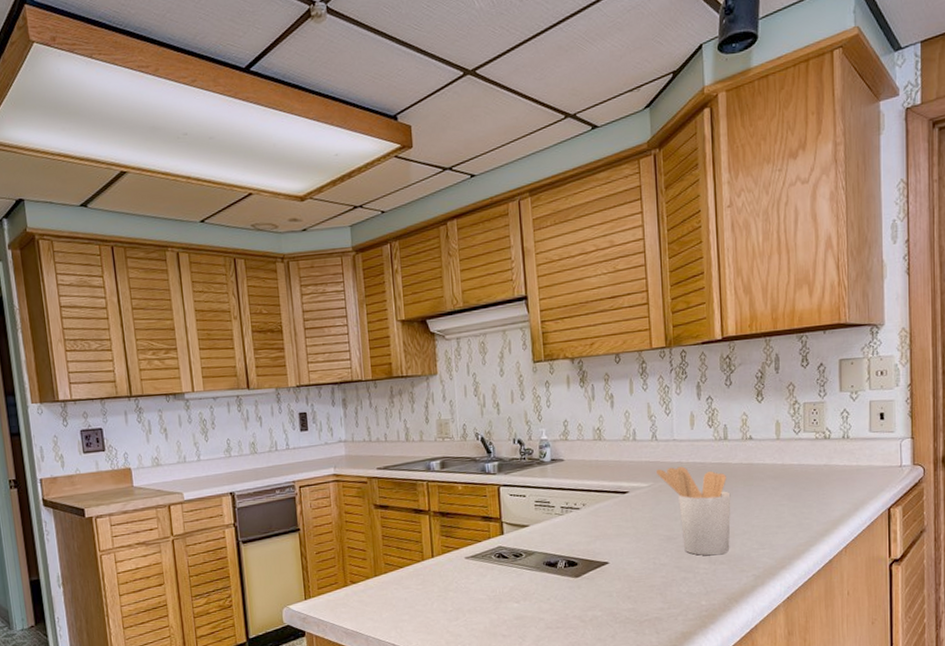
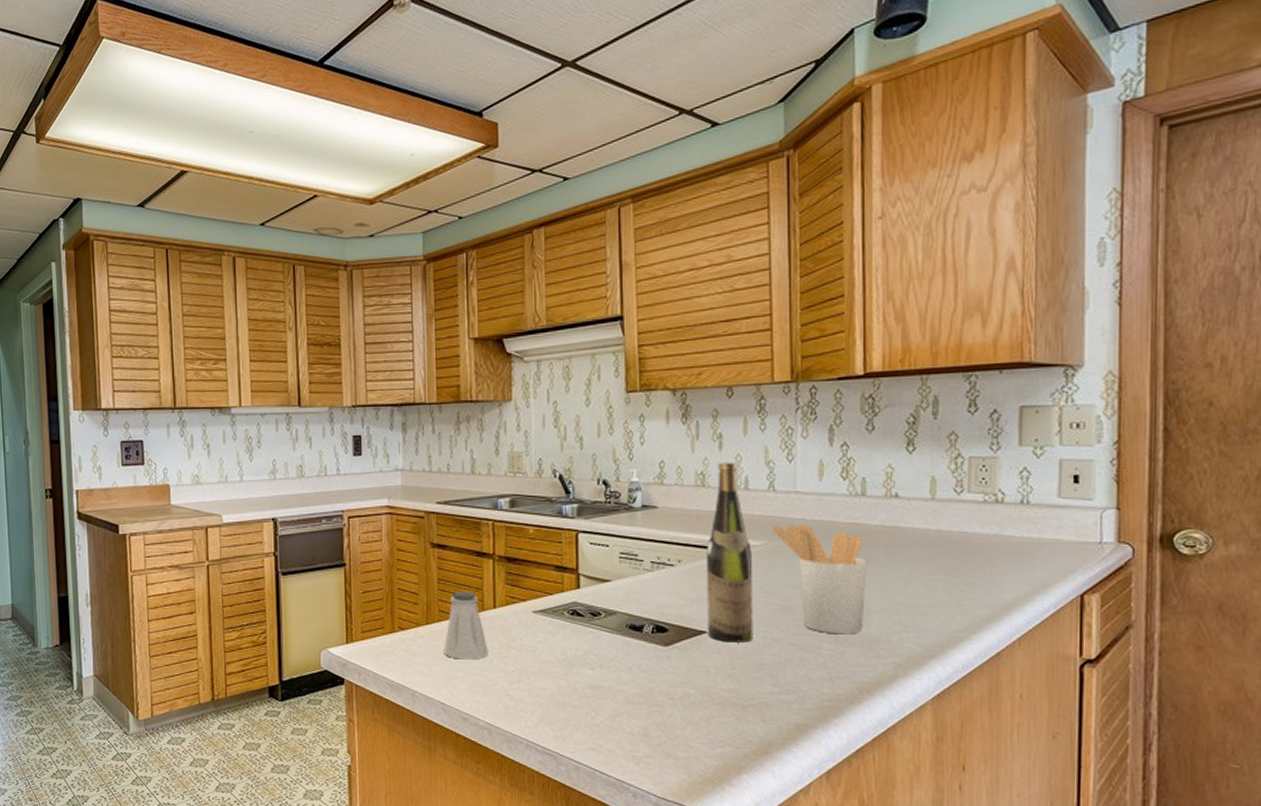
saltshaker: none [391,544,430,605] -> present [443,591,488,660]
wine bottle: none [605,418,646,570] -> present [707,462,753,643]

